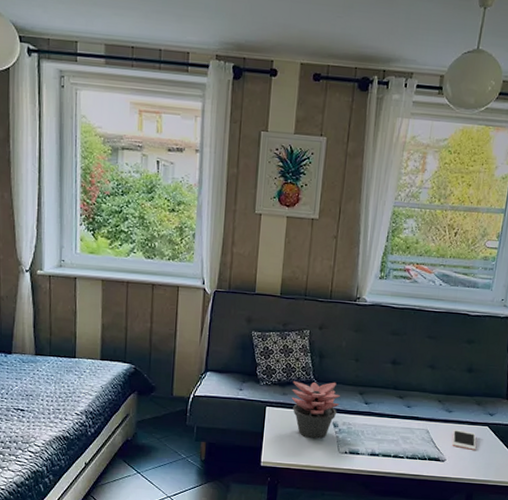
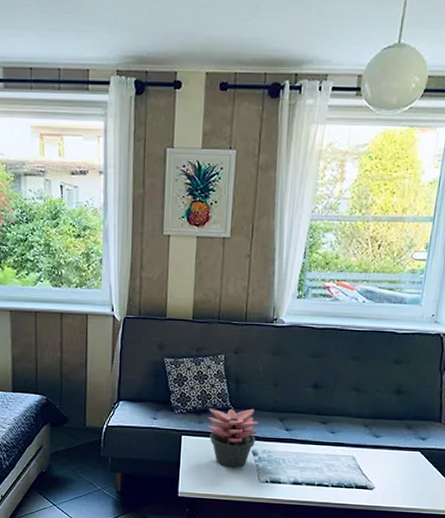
cell phone: present [452,429,477,451] -> none [381,455,408,478]

